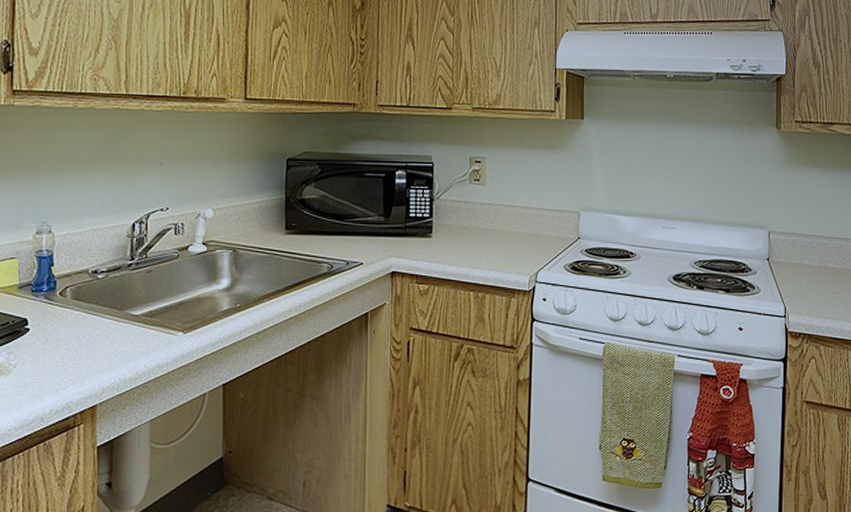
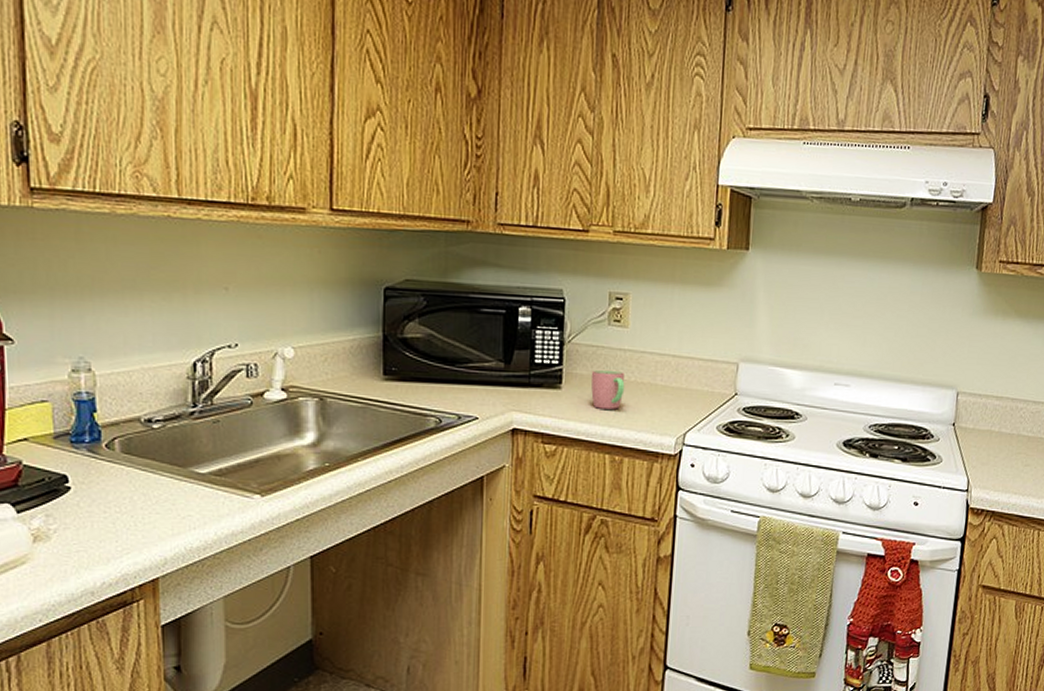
cup: none [456,221,485,253] -> present [590,370,625,410]

